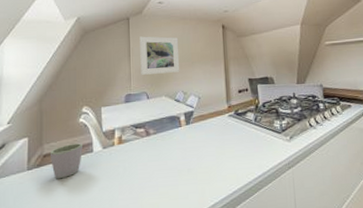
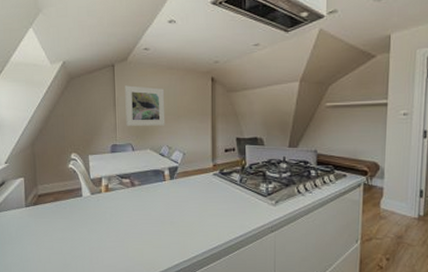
mug: present [49,143,82,179] -> none [43,187,73,218]

